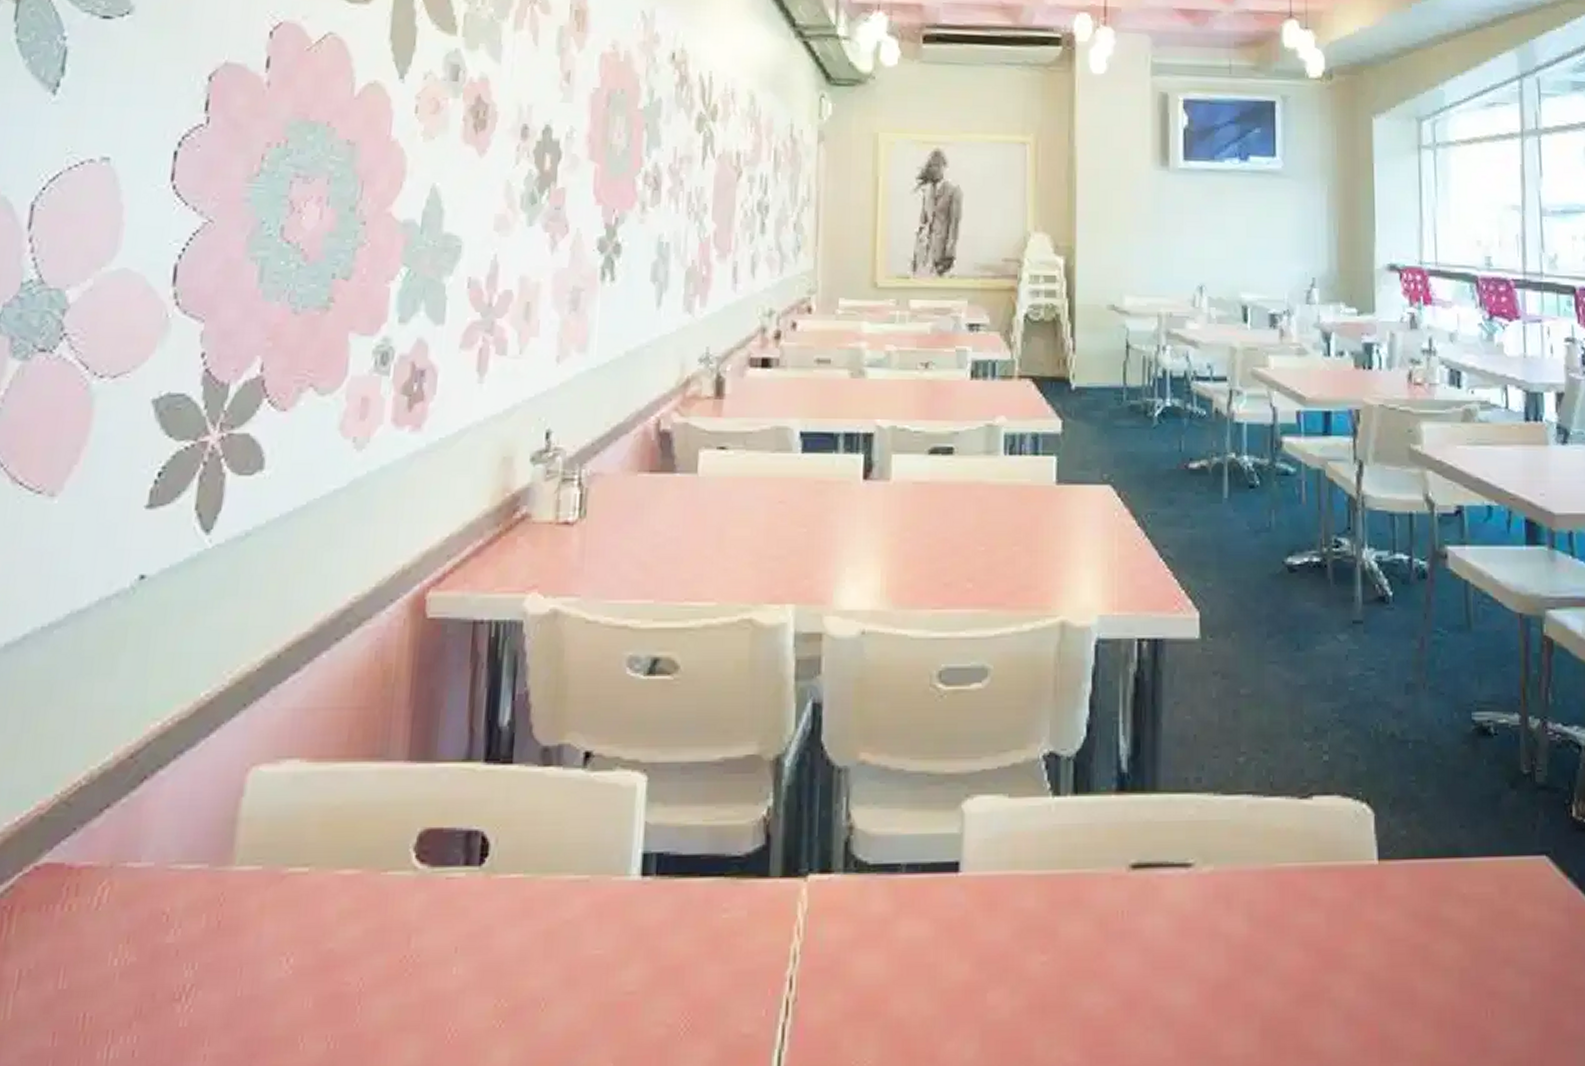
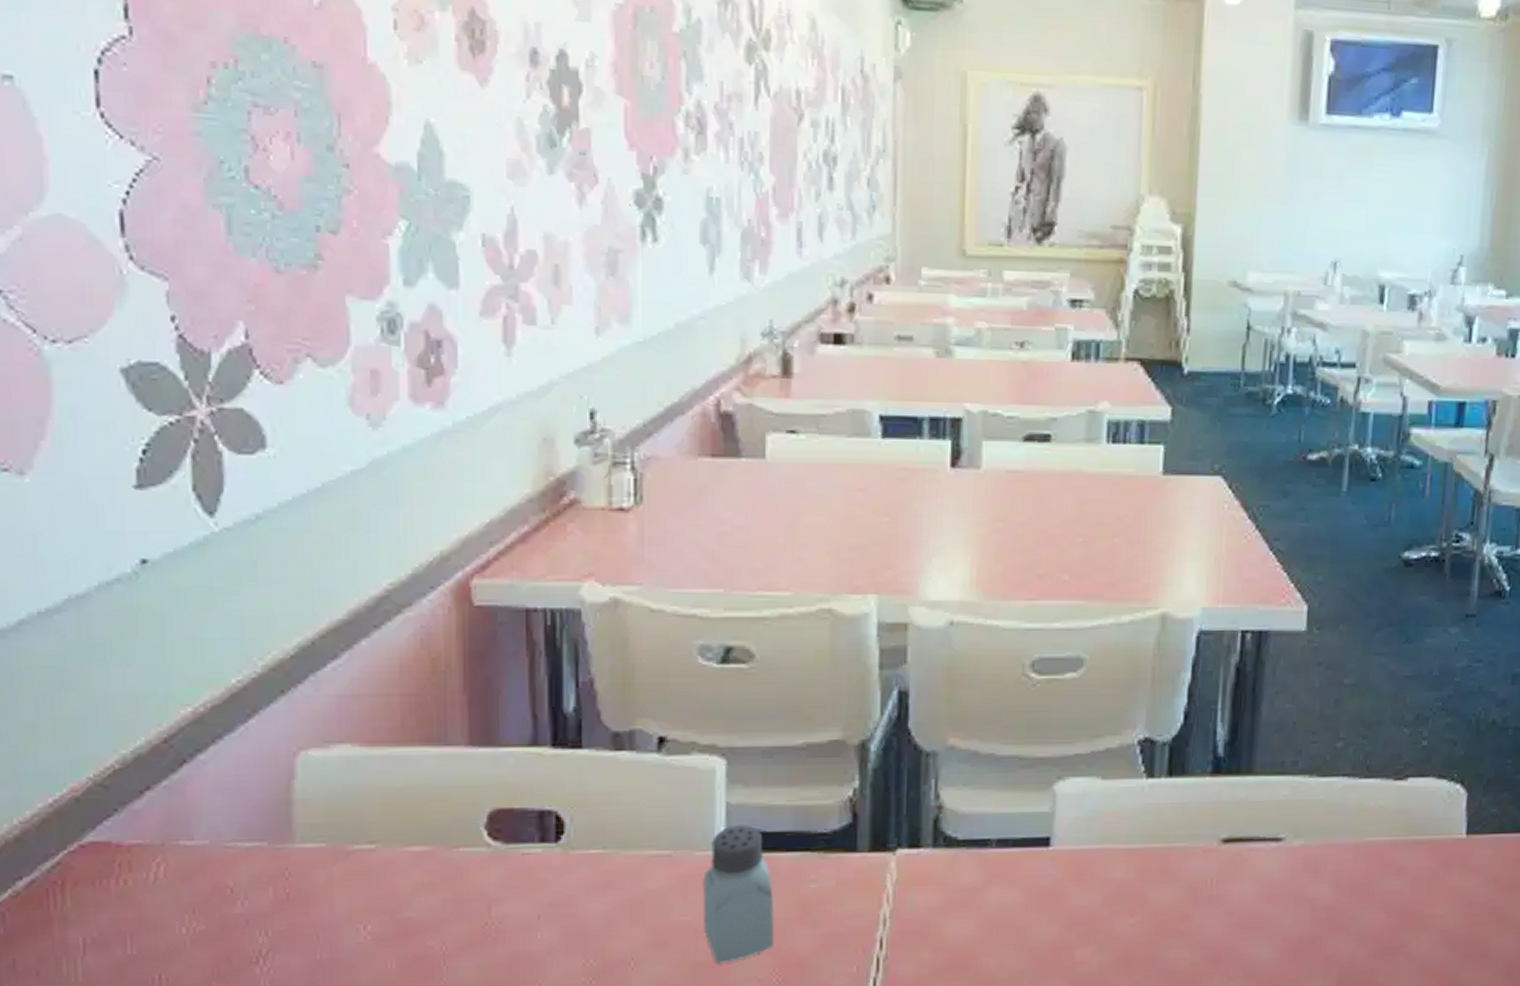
saltshaker: none [616,847,686,1005] -> present [703,825,775,963]

